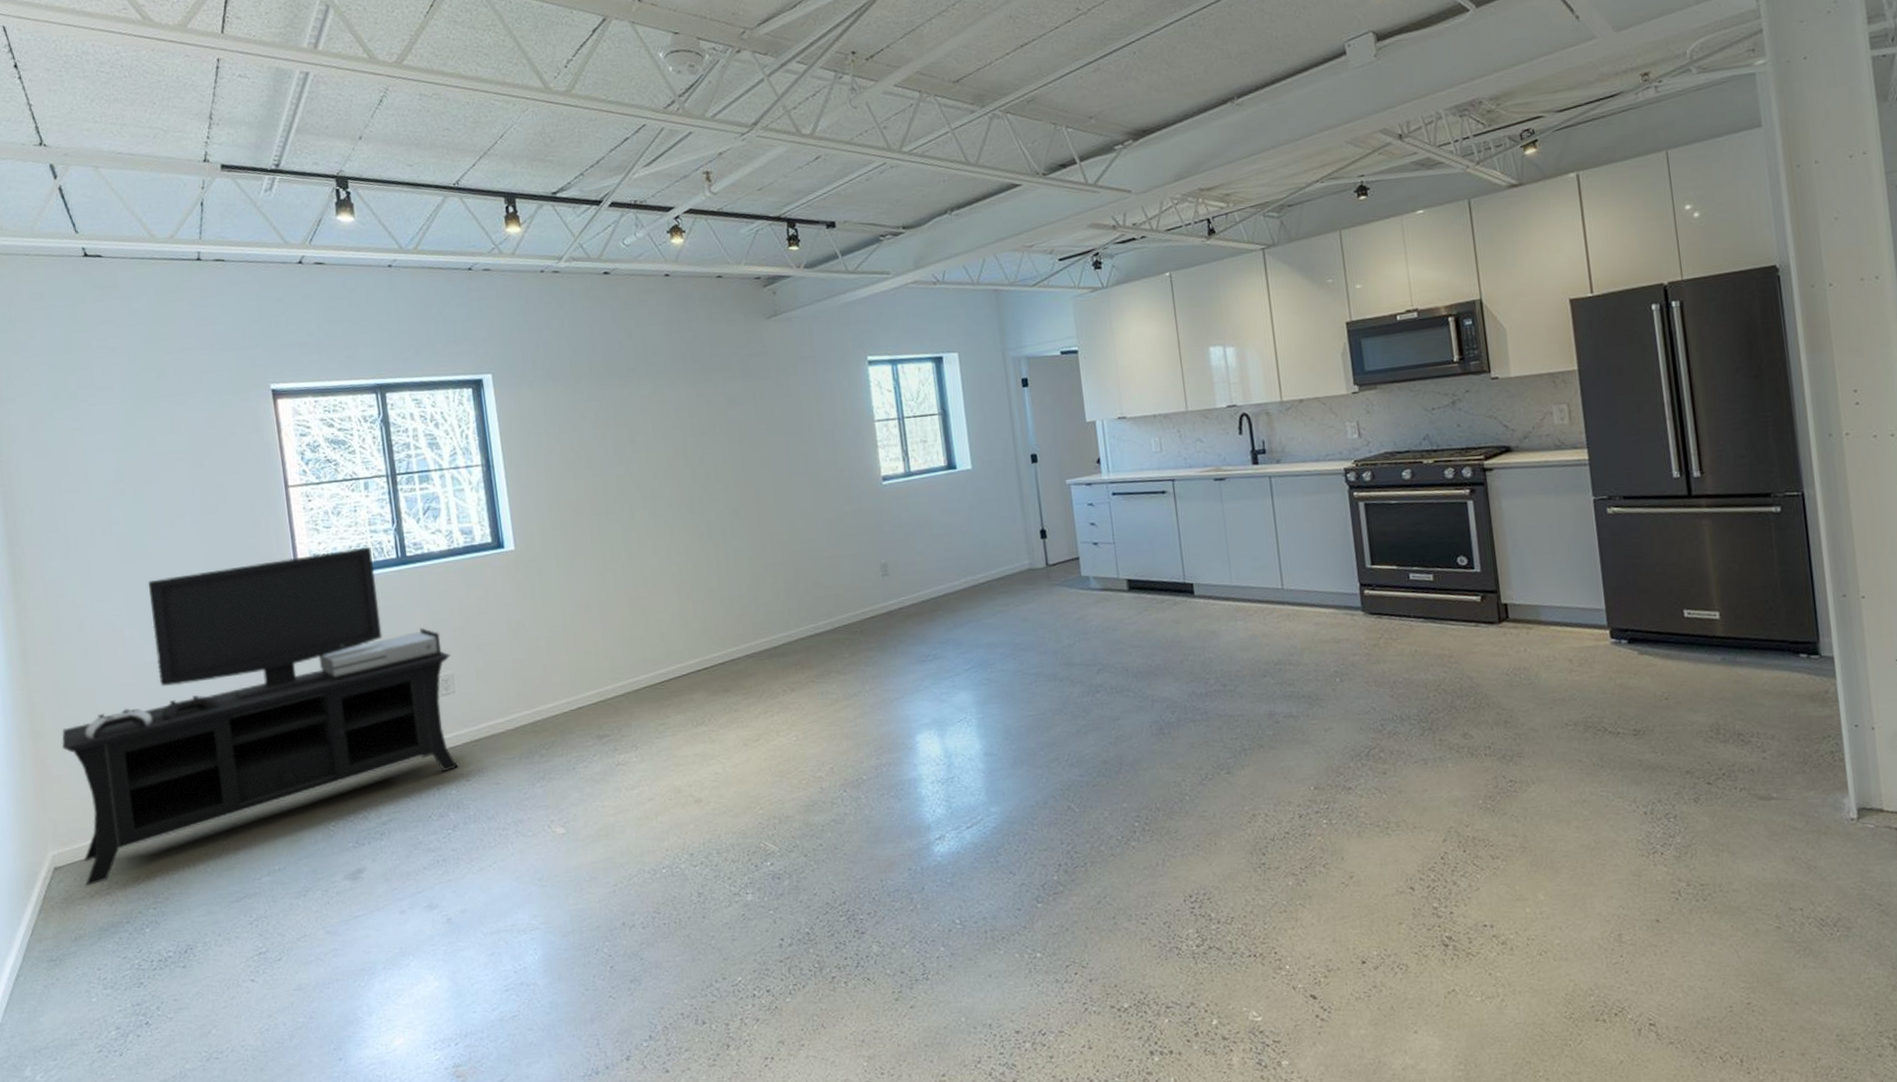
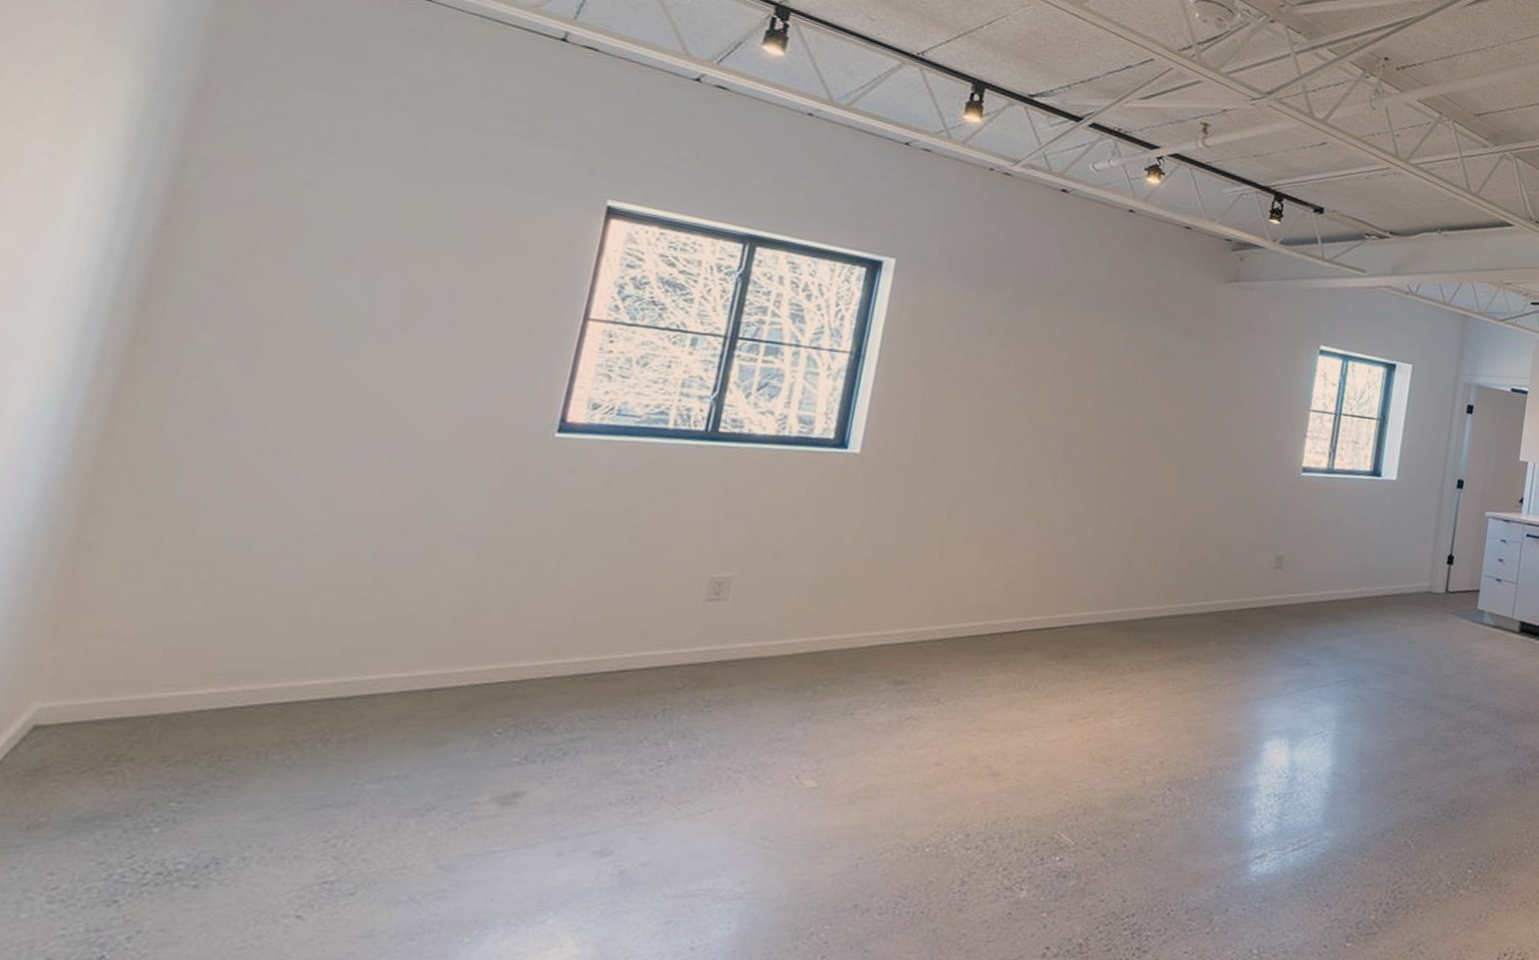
media console: present [62,546,459,887] -> none [77,386,737,759]

